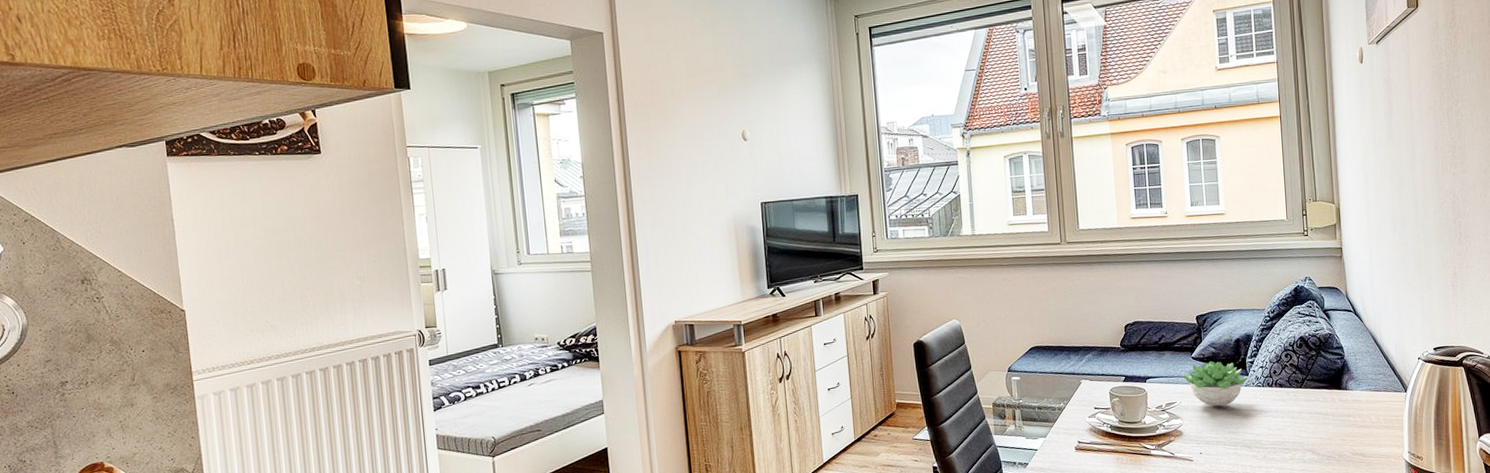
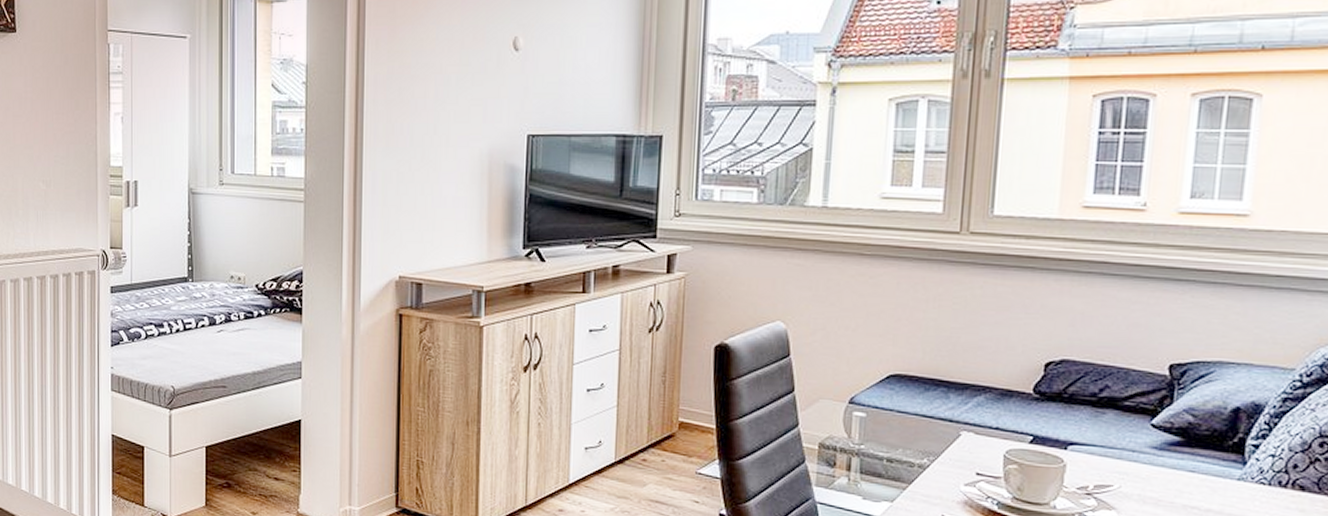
succulent plant: present [1182,361,1249,406] -> none [1129,434,1247,503]

